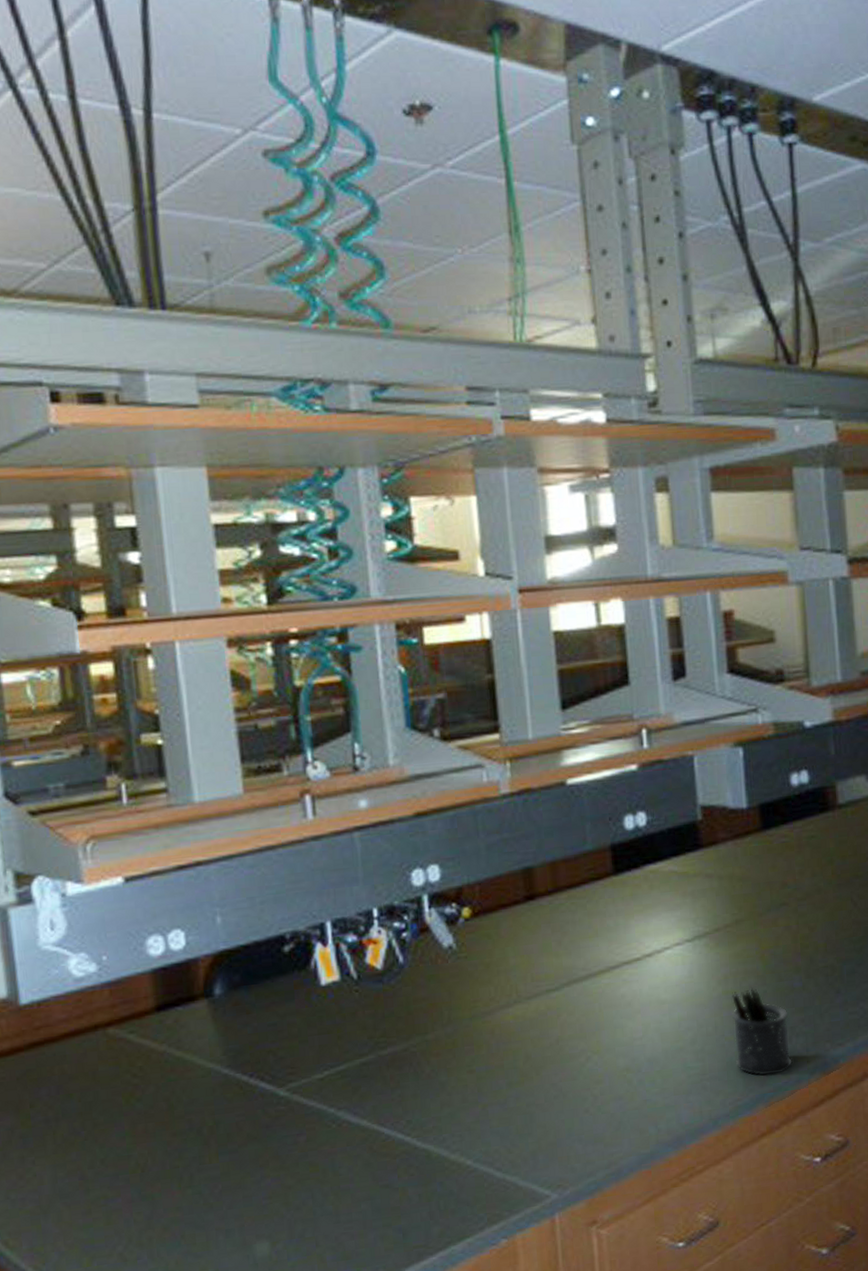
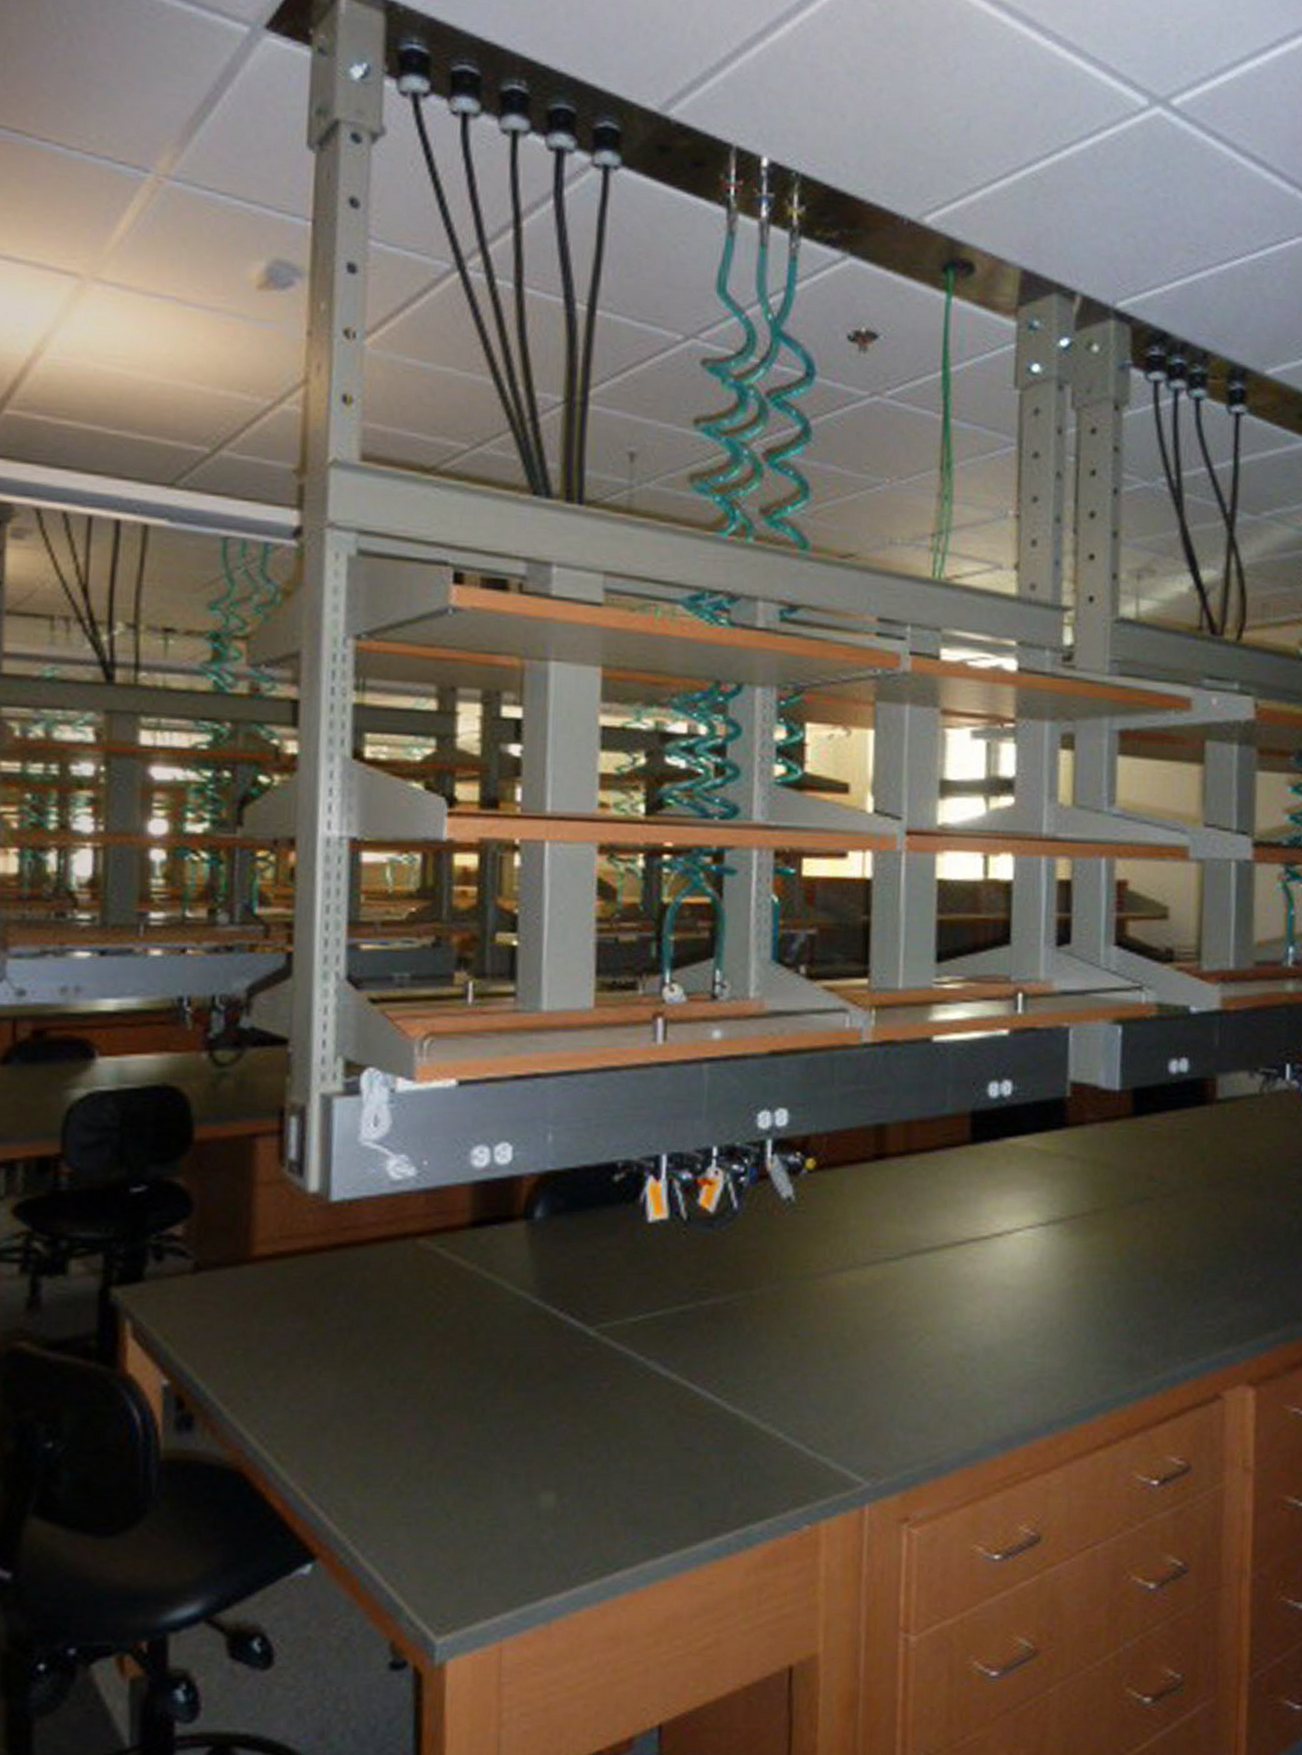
pen holder: present [731,987,792,1076] -> none [1077,1284,1140,1382]

